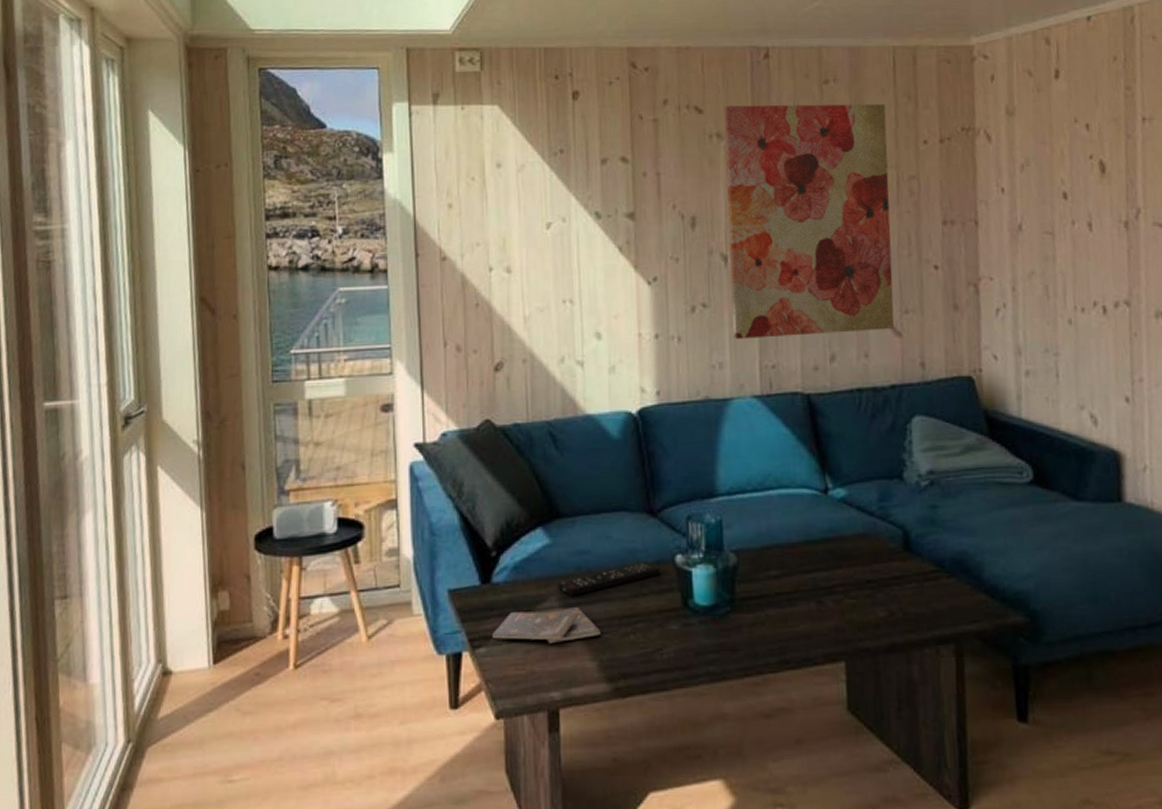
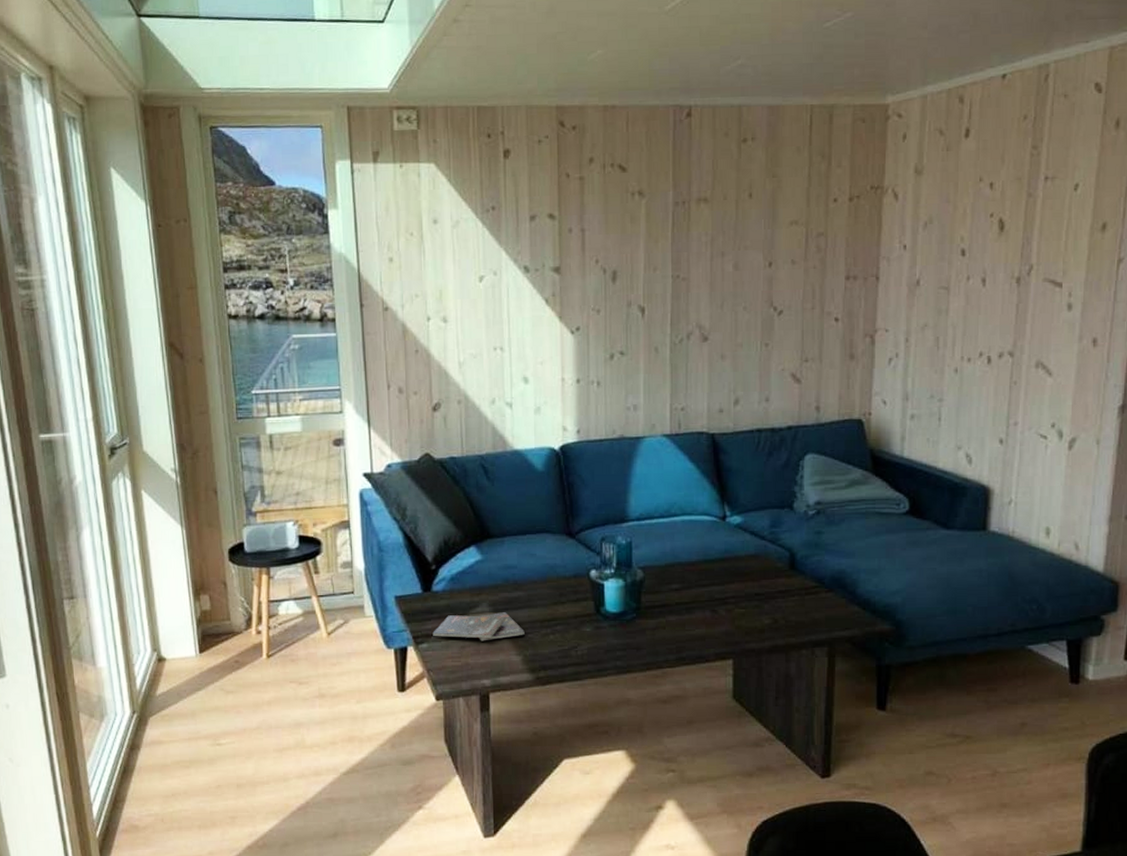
remote control: present [558,561,661,596] -> none [489,575,578,603]
wall art: present [724,103,895,339] -> none [646,162,799,384]

